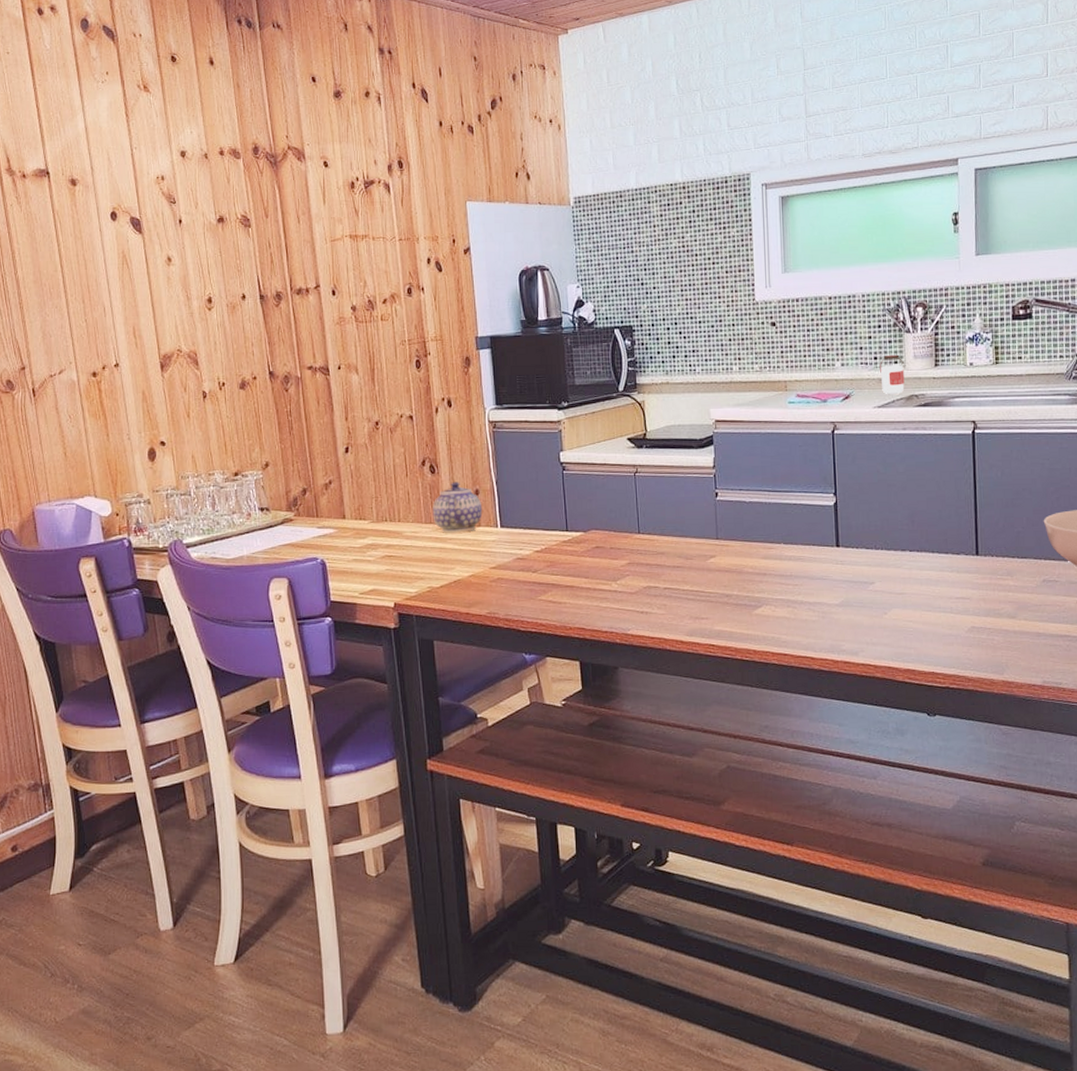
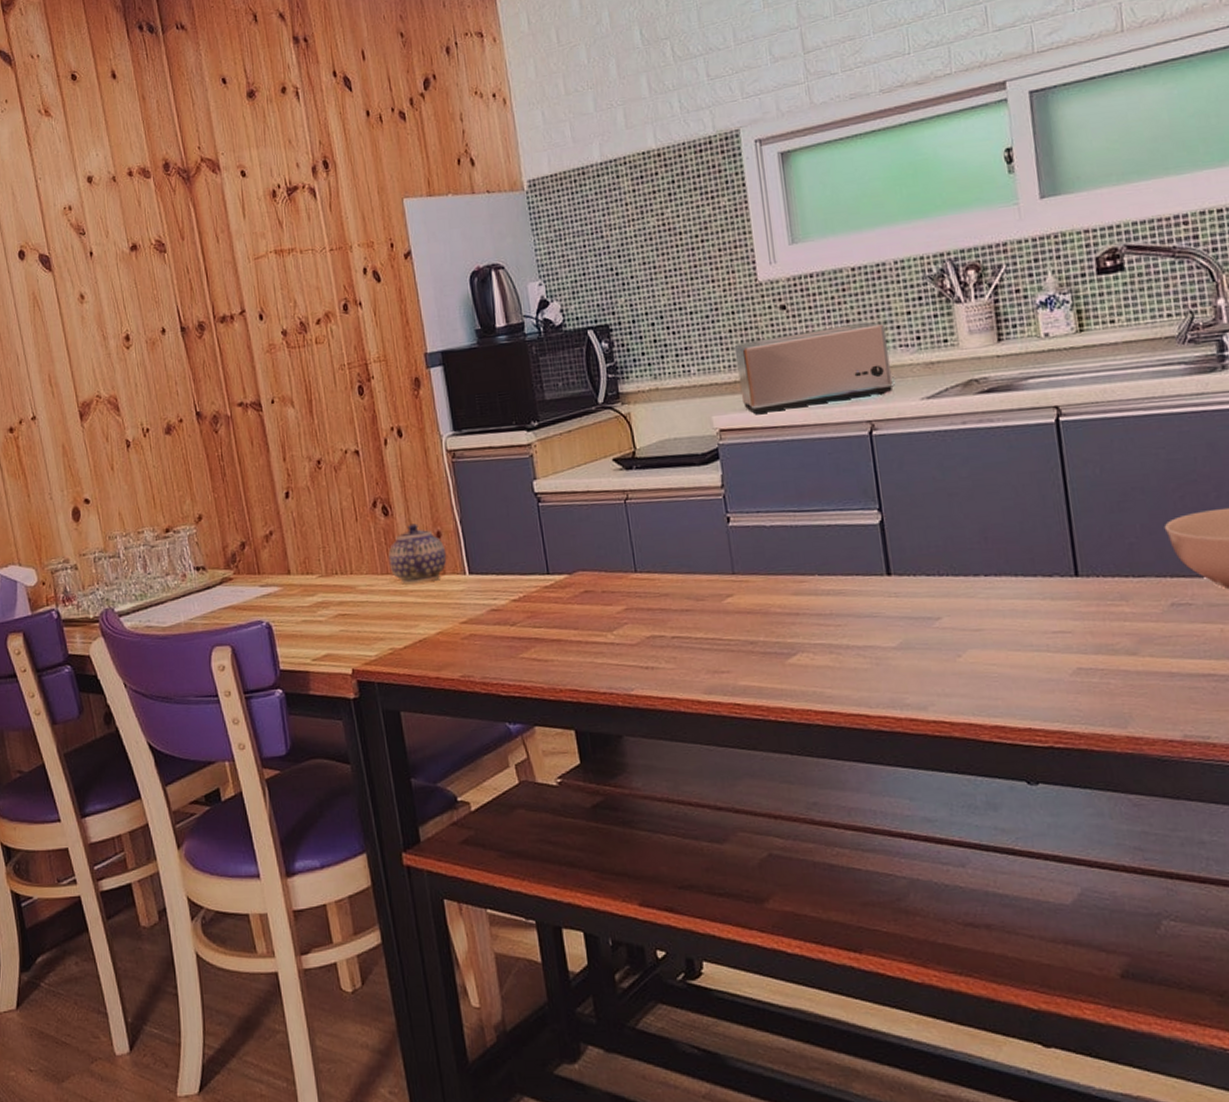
toaster: none [732,341,853,409] -> present [734,321,893,414]
jar: present [880,354,905,394] -> none [924,331,960,381]

